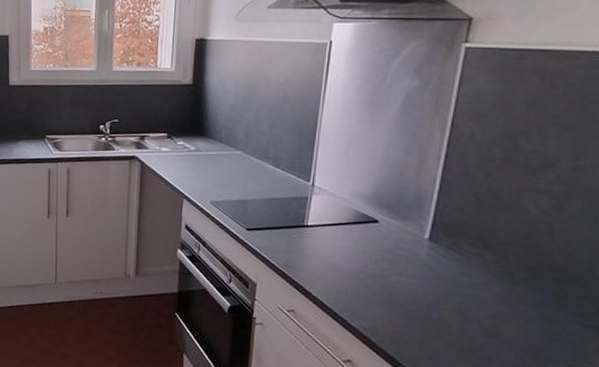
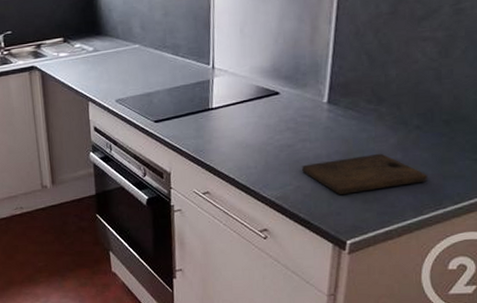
cutting board: none [395,299,532,341] -> present [302,153,427,195]

